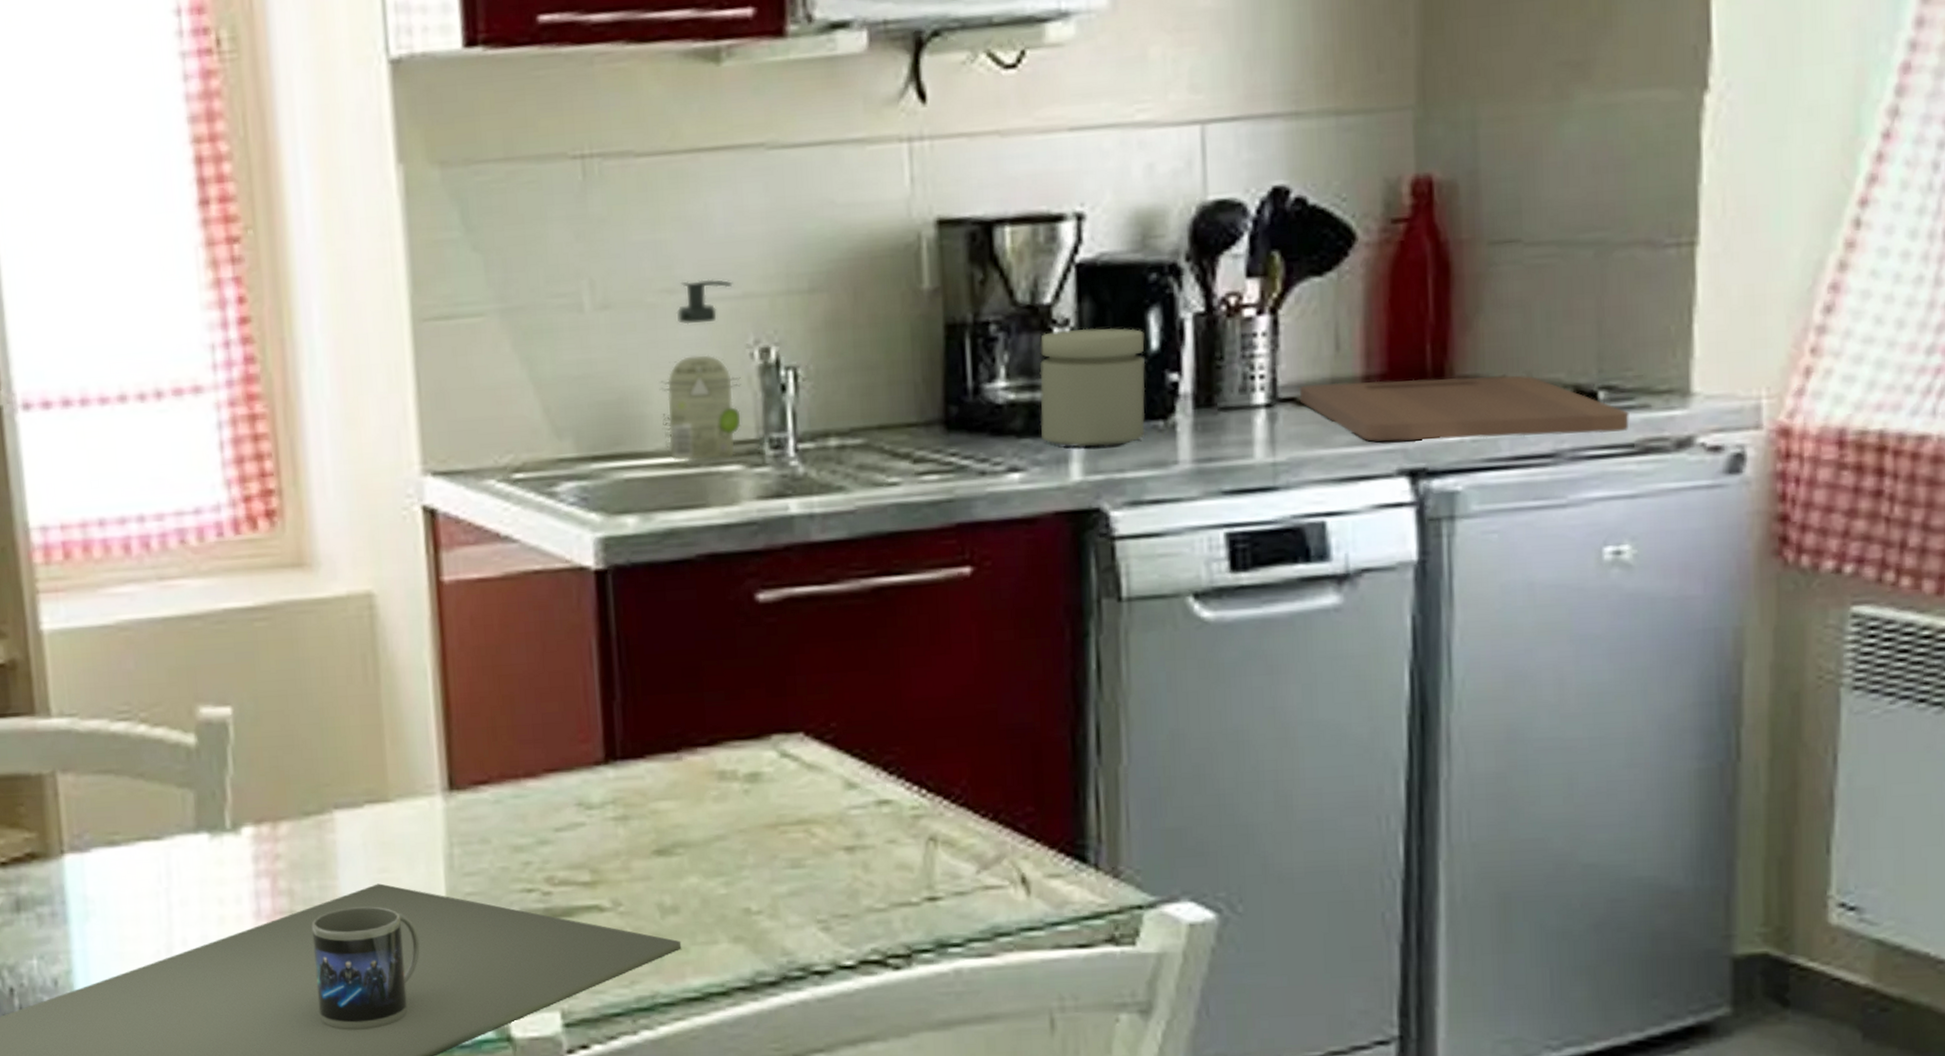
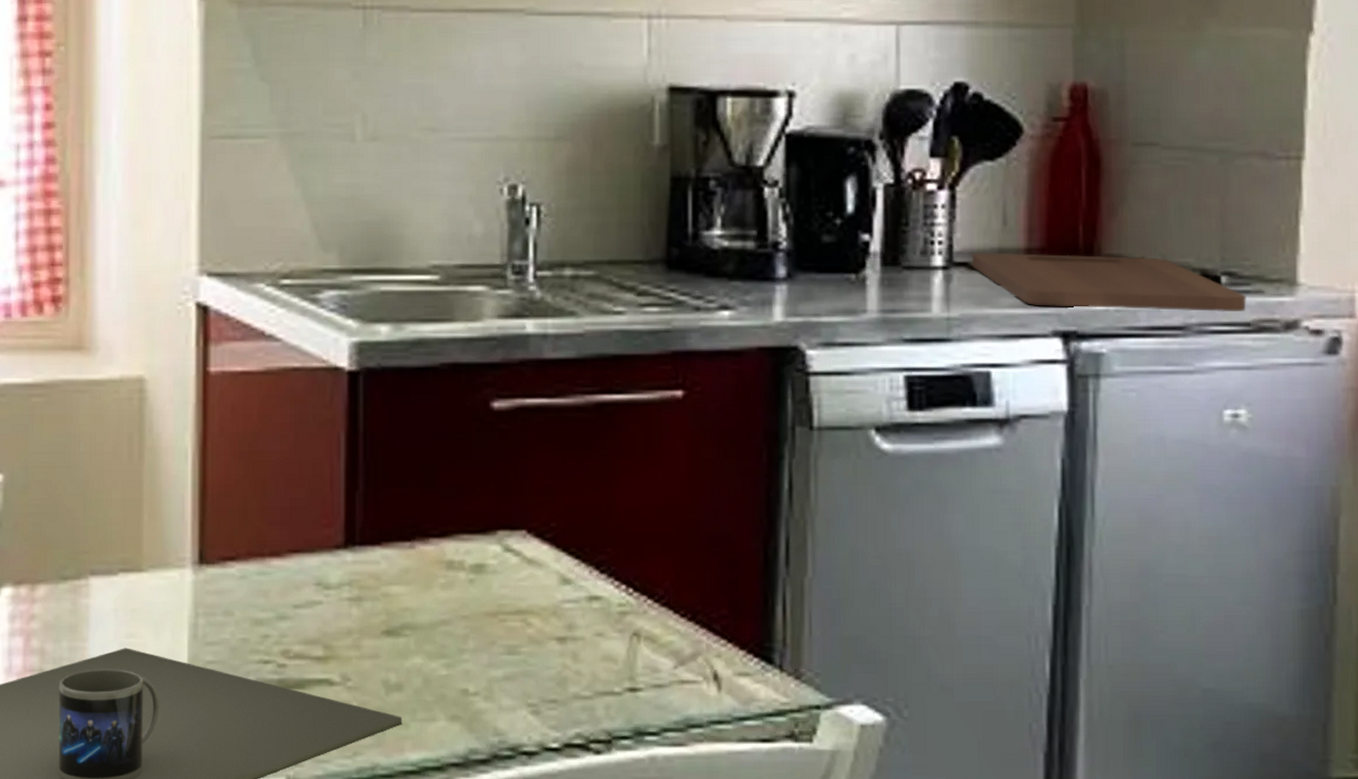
soap dispenser: present [658,278,741,461] -> none [417,122,490,280]
jar: present [1039,328,1146,448] -> none [750,189,842,294]

